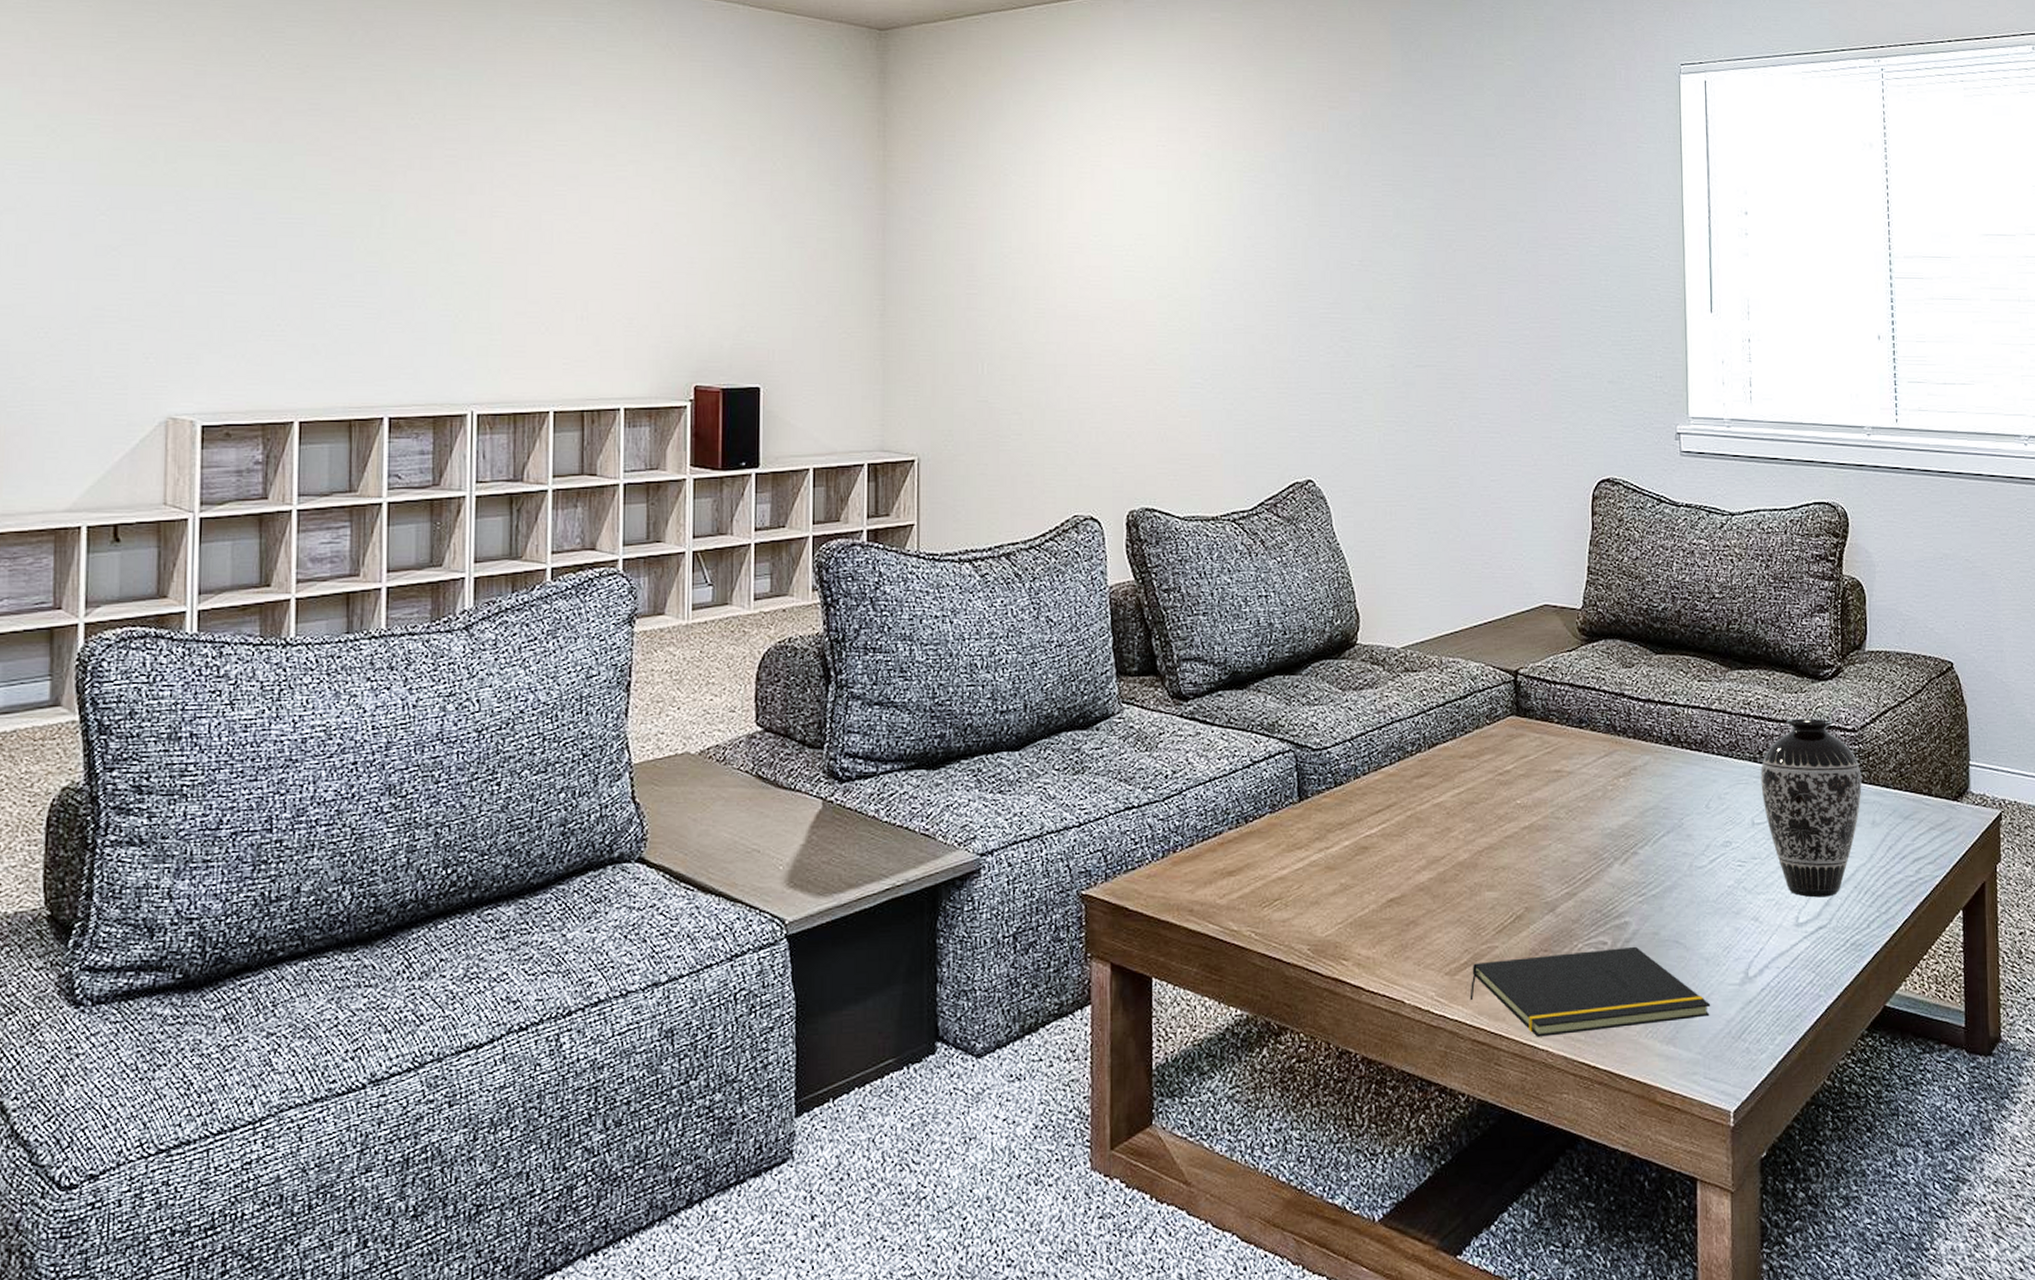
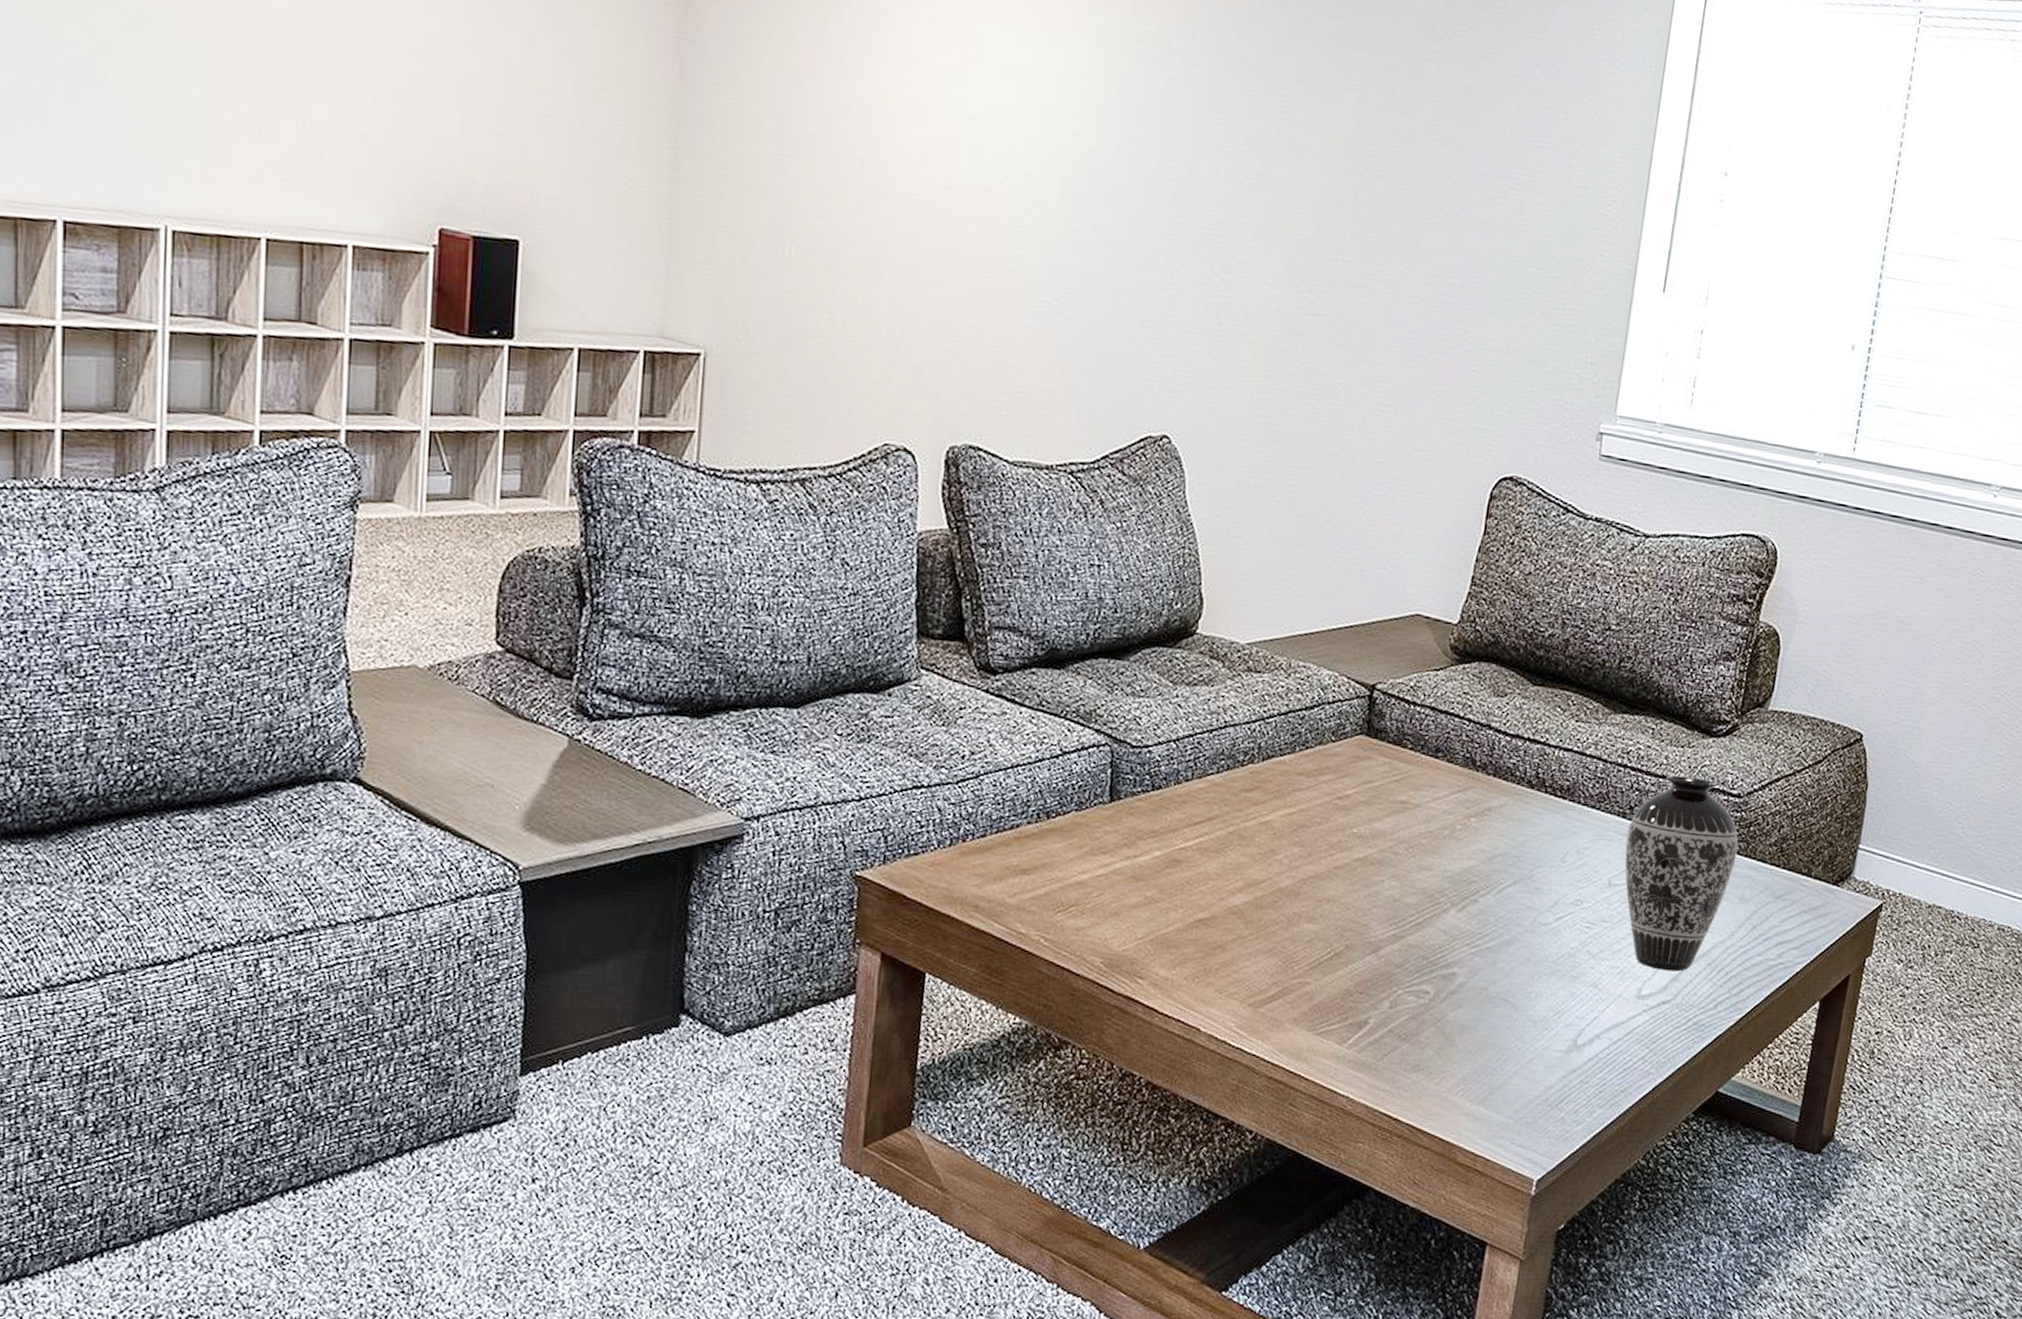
notepad: present [1470,946,1711,1037] -> none [1271,997,1531,1083]

